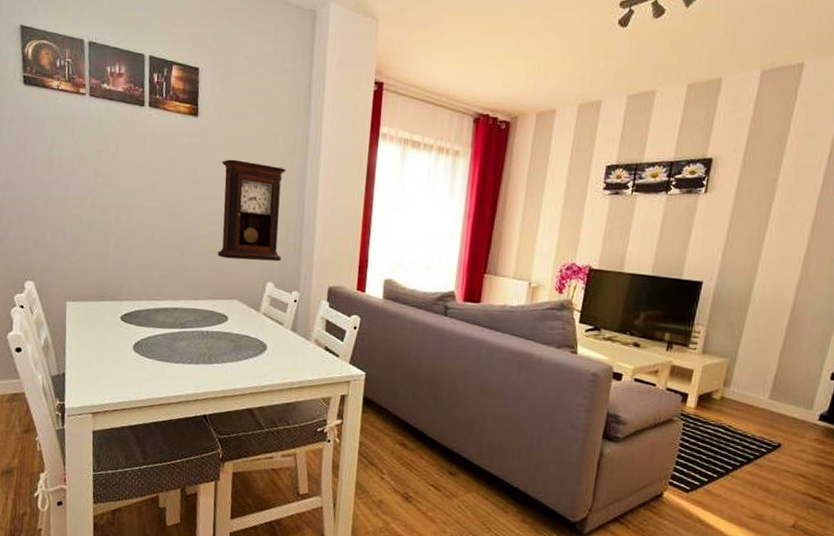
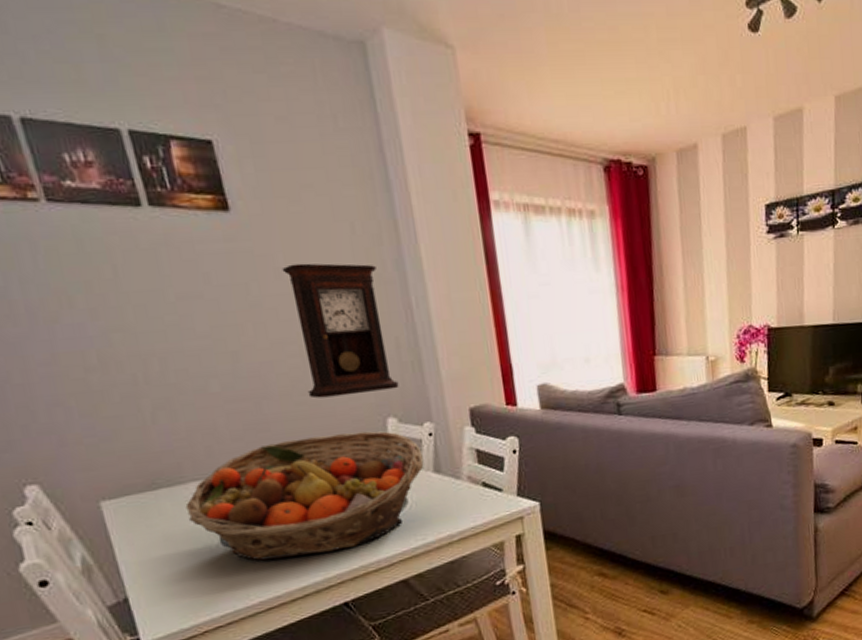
fruit basket: none [117,284,286,375] -> present [185,431,424,561]

